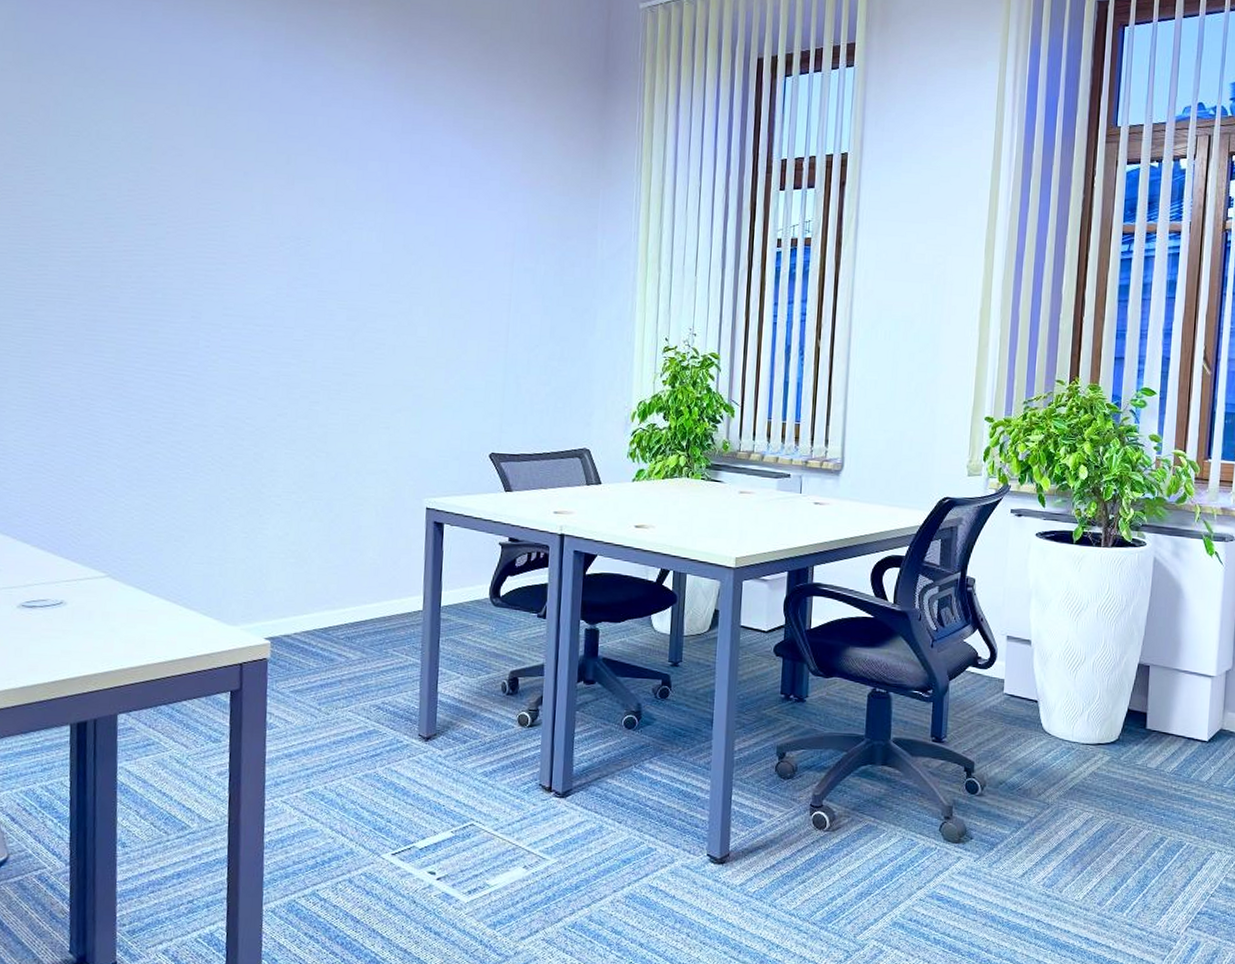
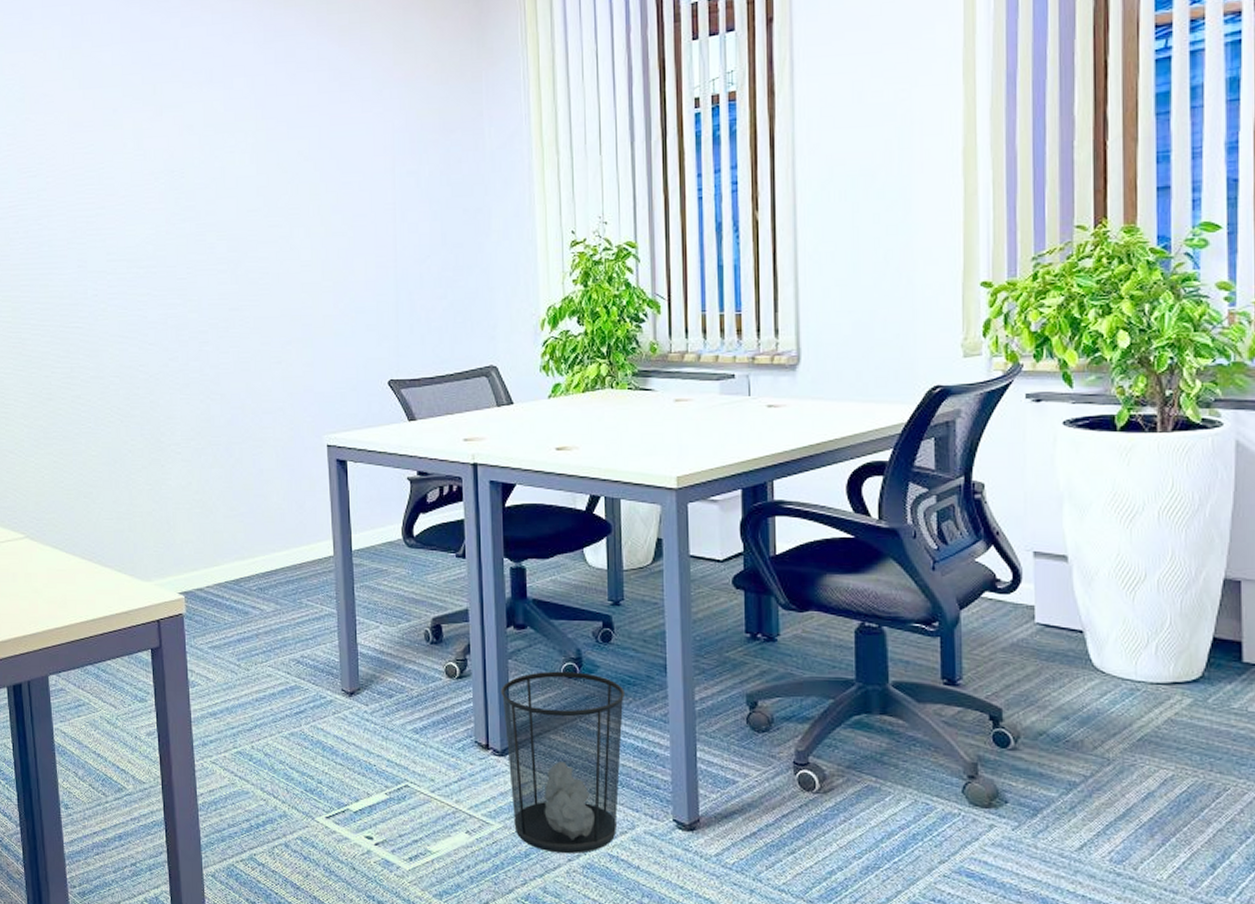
waste bin: none [566,722,676,886] -> present [500,671,626,854]

